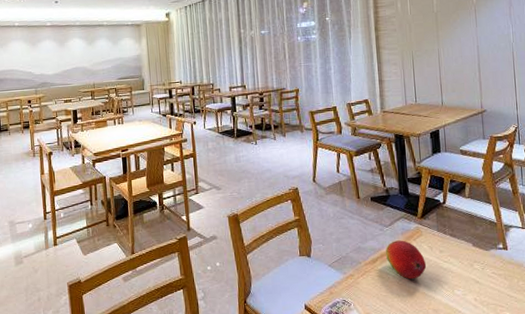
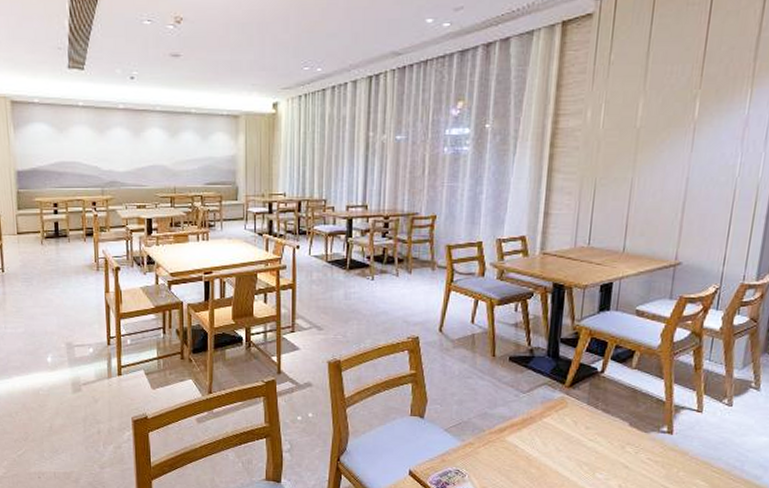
fruit: present [386,240,427,279] -> none [517,410,566,455]

